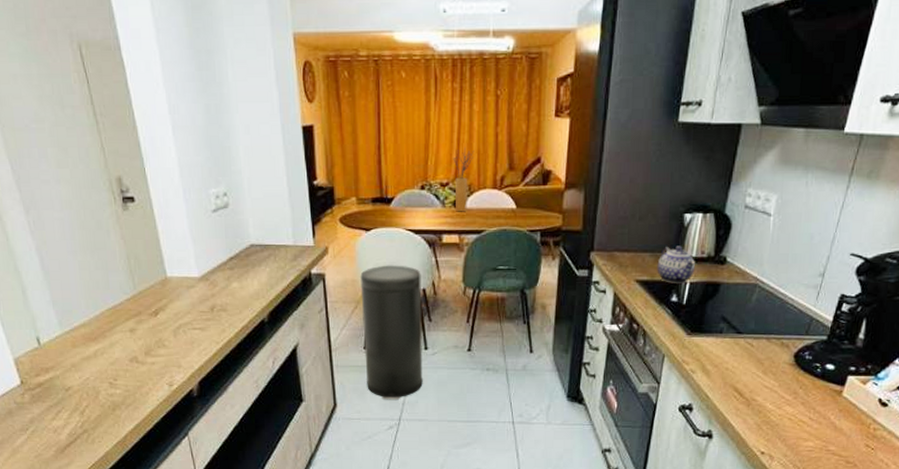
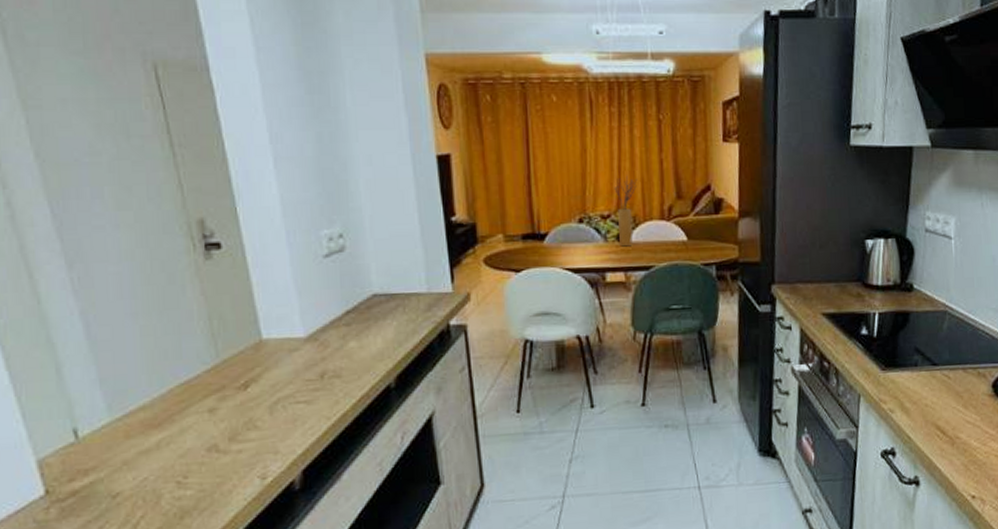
pedal bin: present [360,265,423,400] -> none [510,310,590,474]
teapot: present [657,246,695,283] -> none [843,274,882,315]

